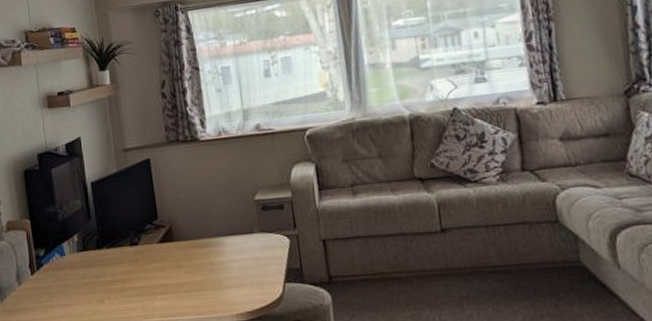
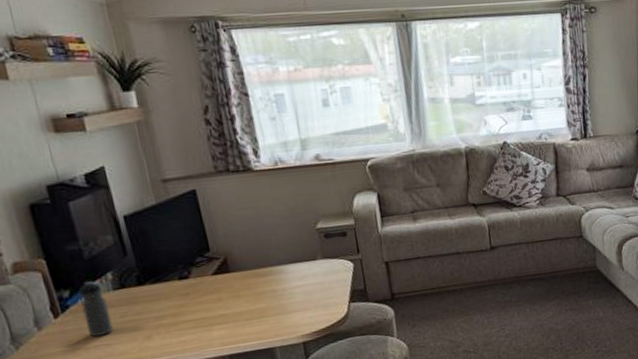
water bottle: none [51,242,74,296] -> present [78,281,114,337]

